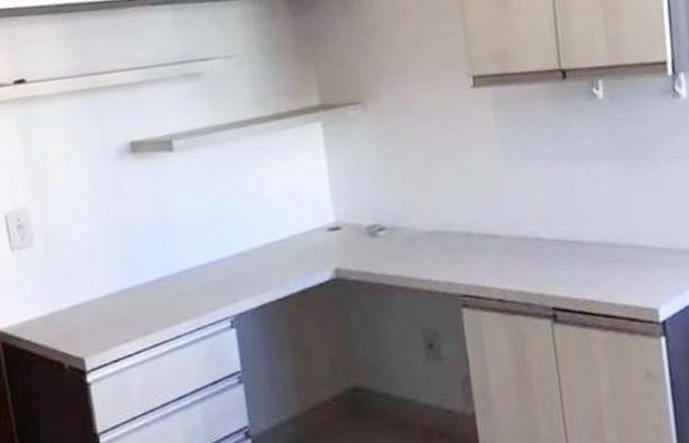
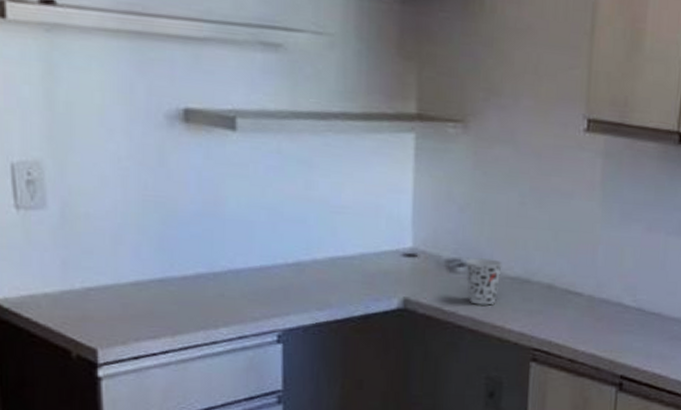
cup: none [384,218,420,263] -> present [465,258,502,305]

